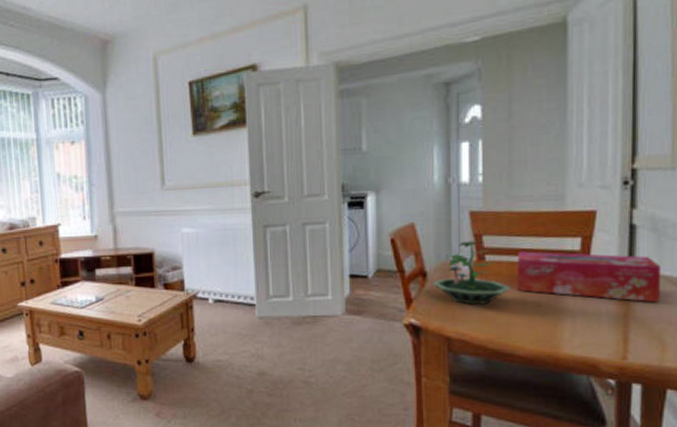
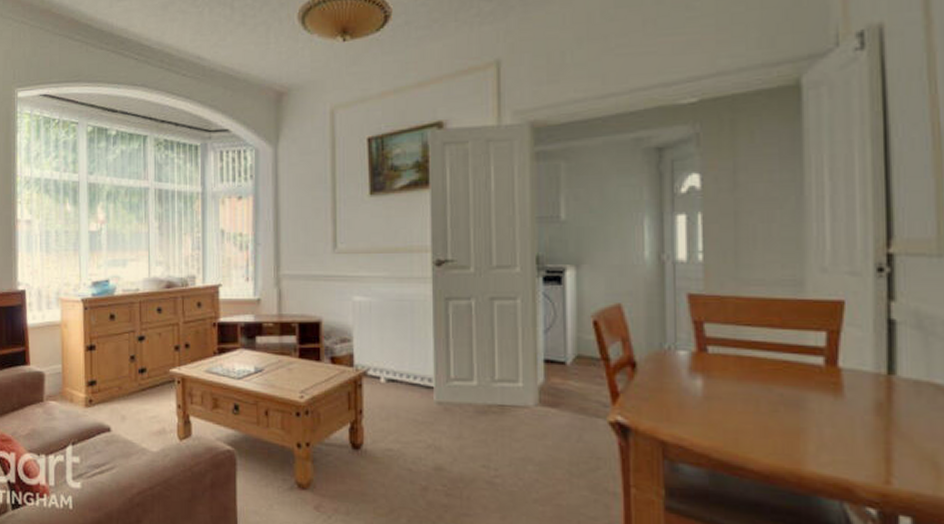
terrarium: present [432,240,512,305] -> none [643,328,741,405]
tissue box: present [518,251,661,303] -> none [748,344,932,417]

